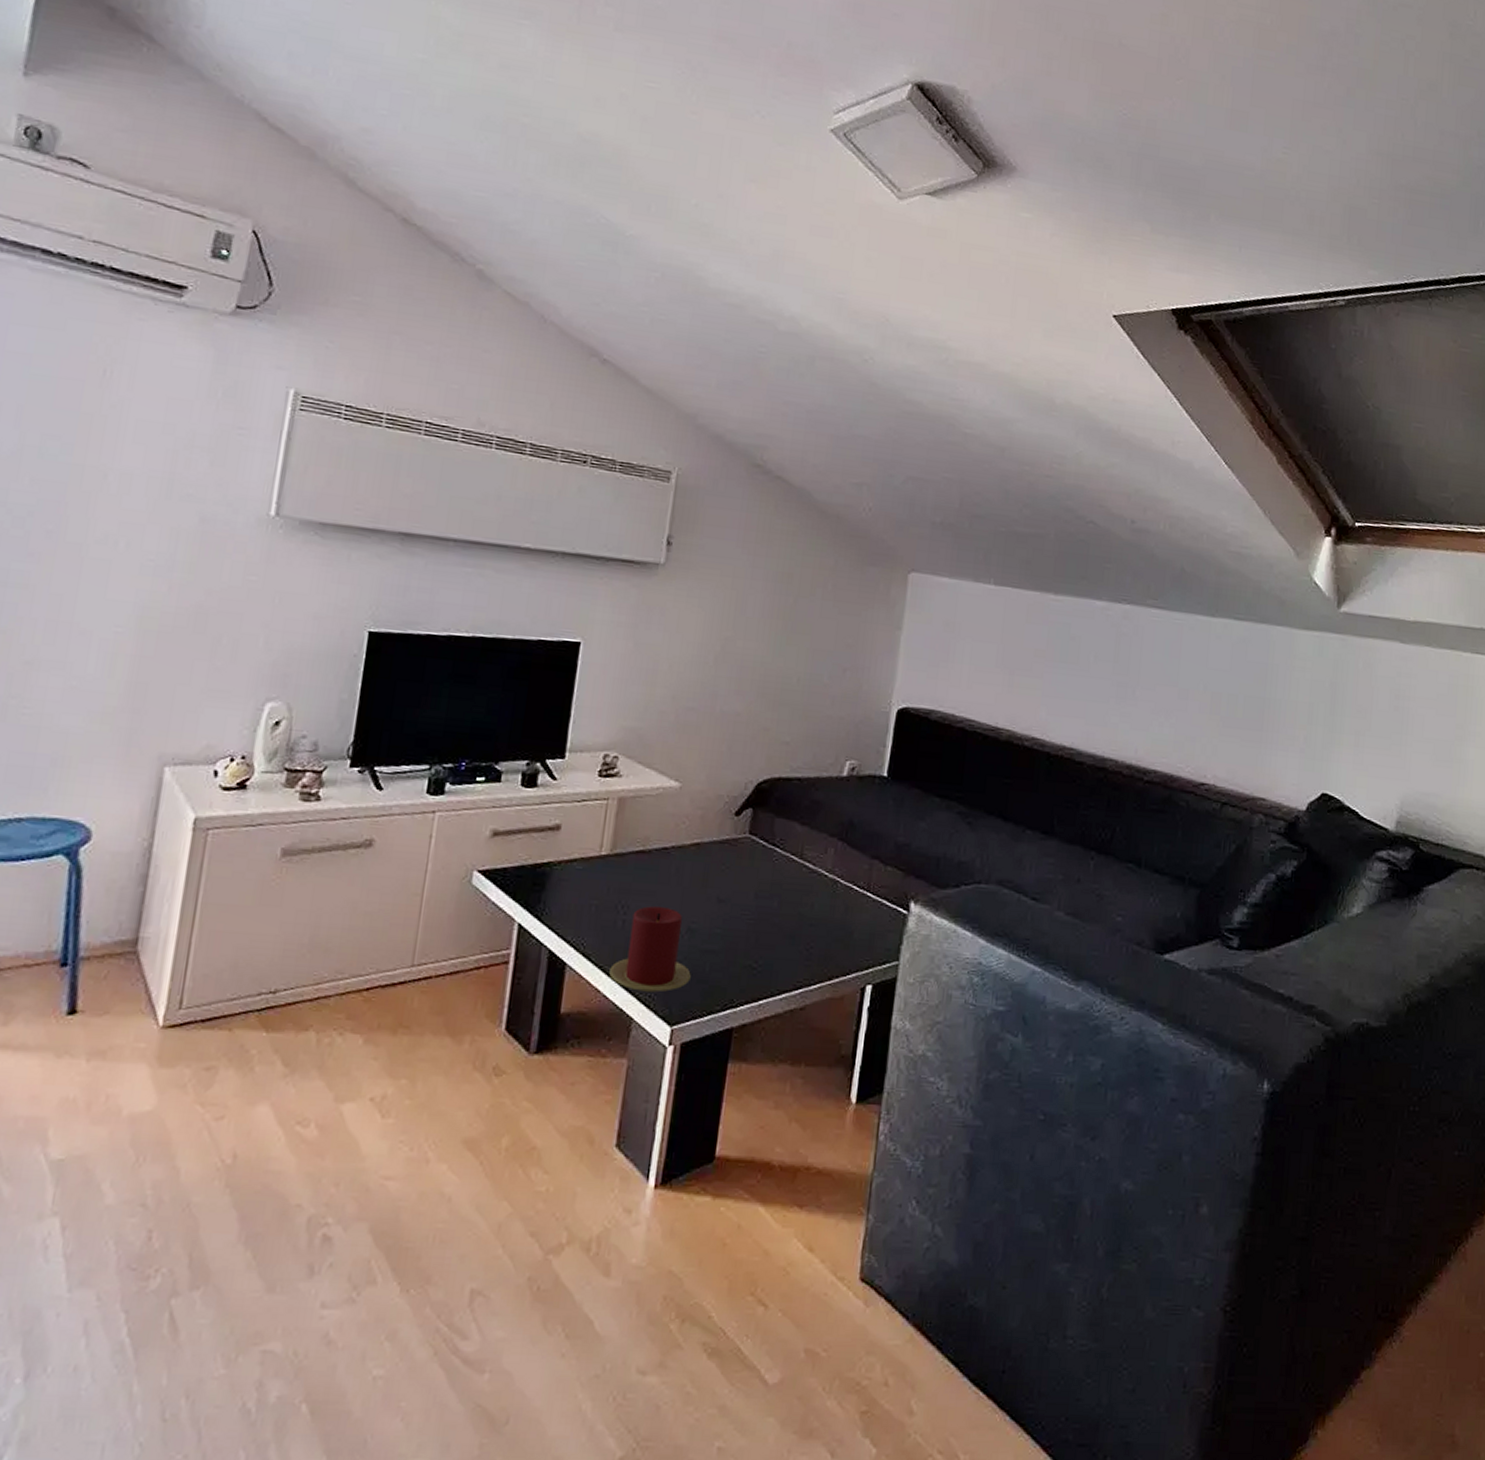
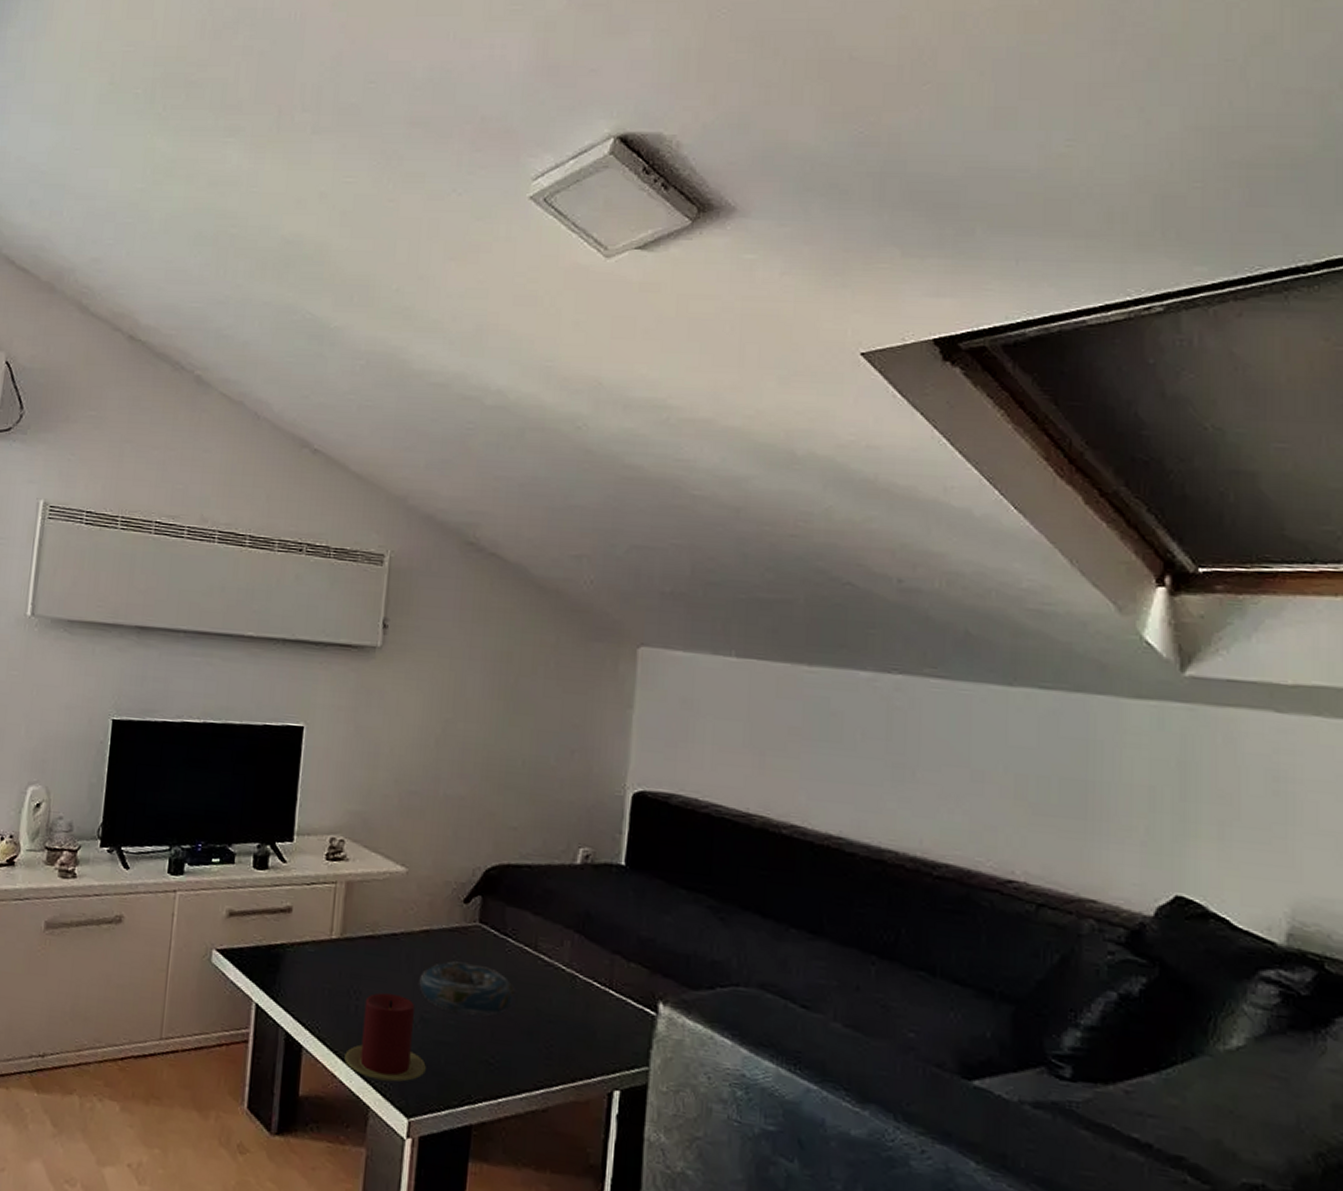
decorative bowl: none [688,872,781,924] -> present [419,961,516,1017]

